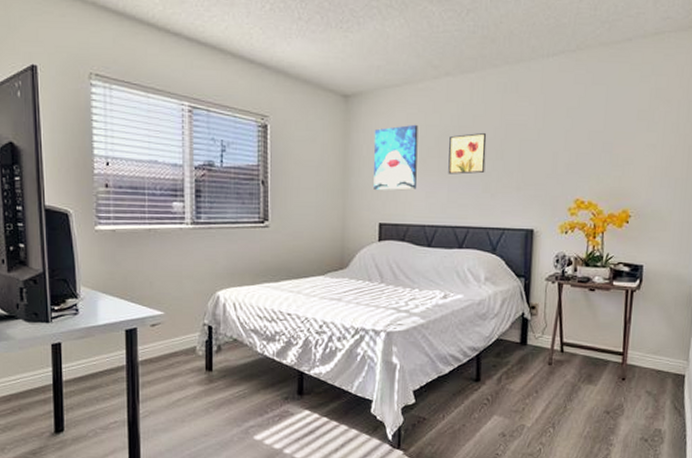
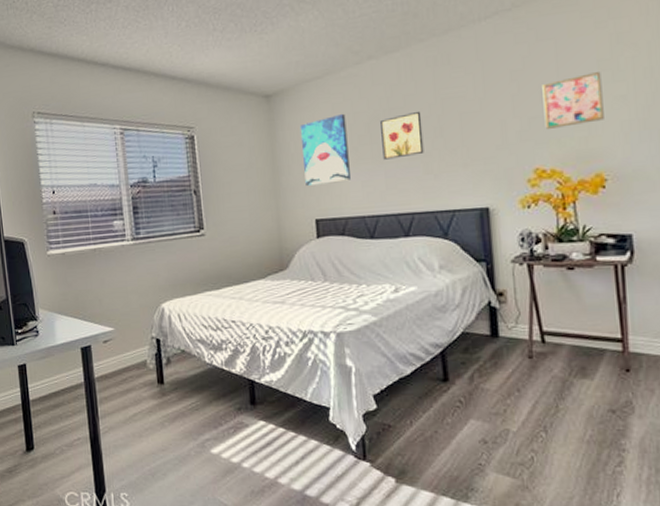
wall art: none [589,120,639,166] -> present [542,72,604,129]

